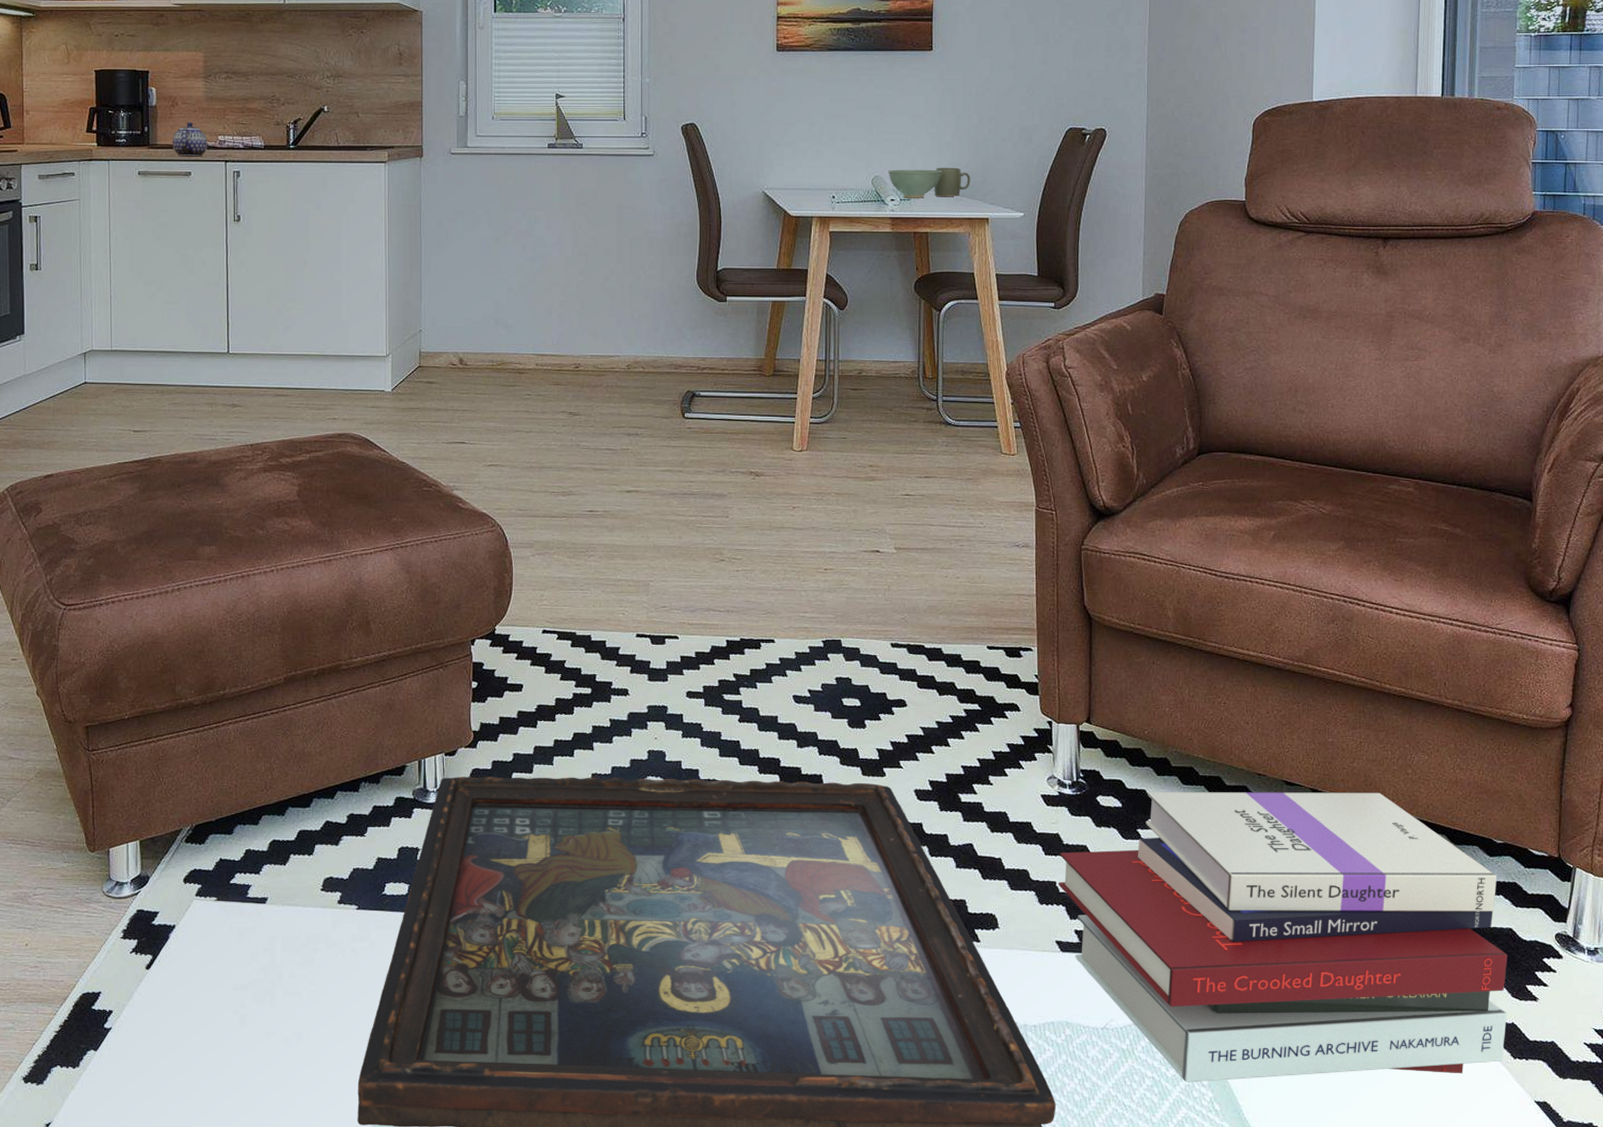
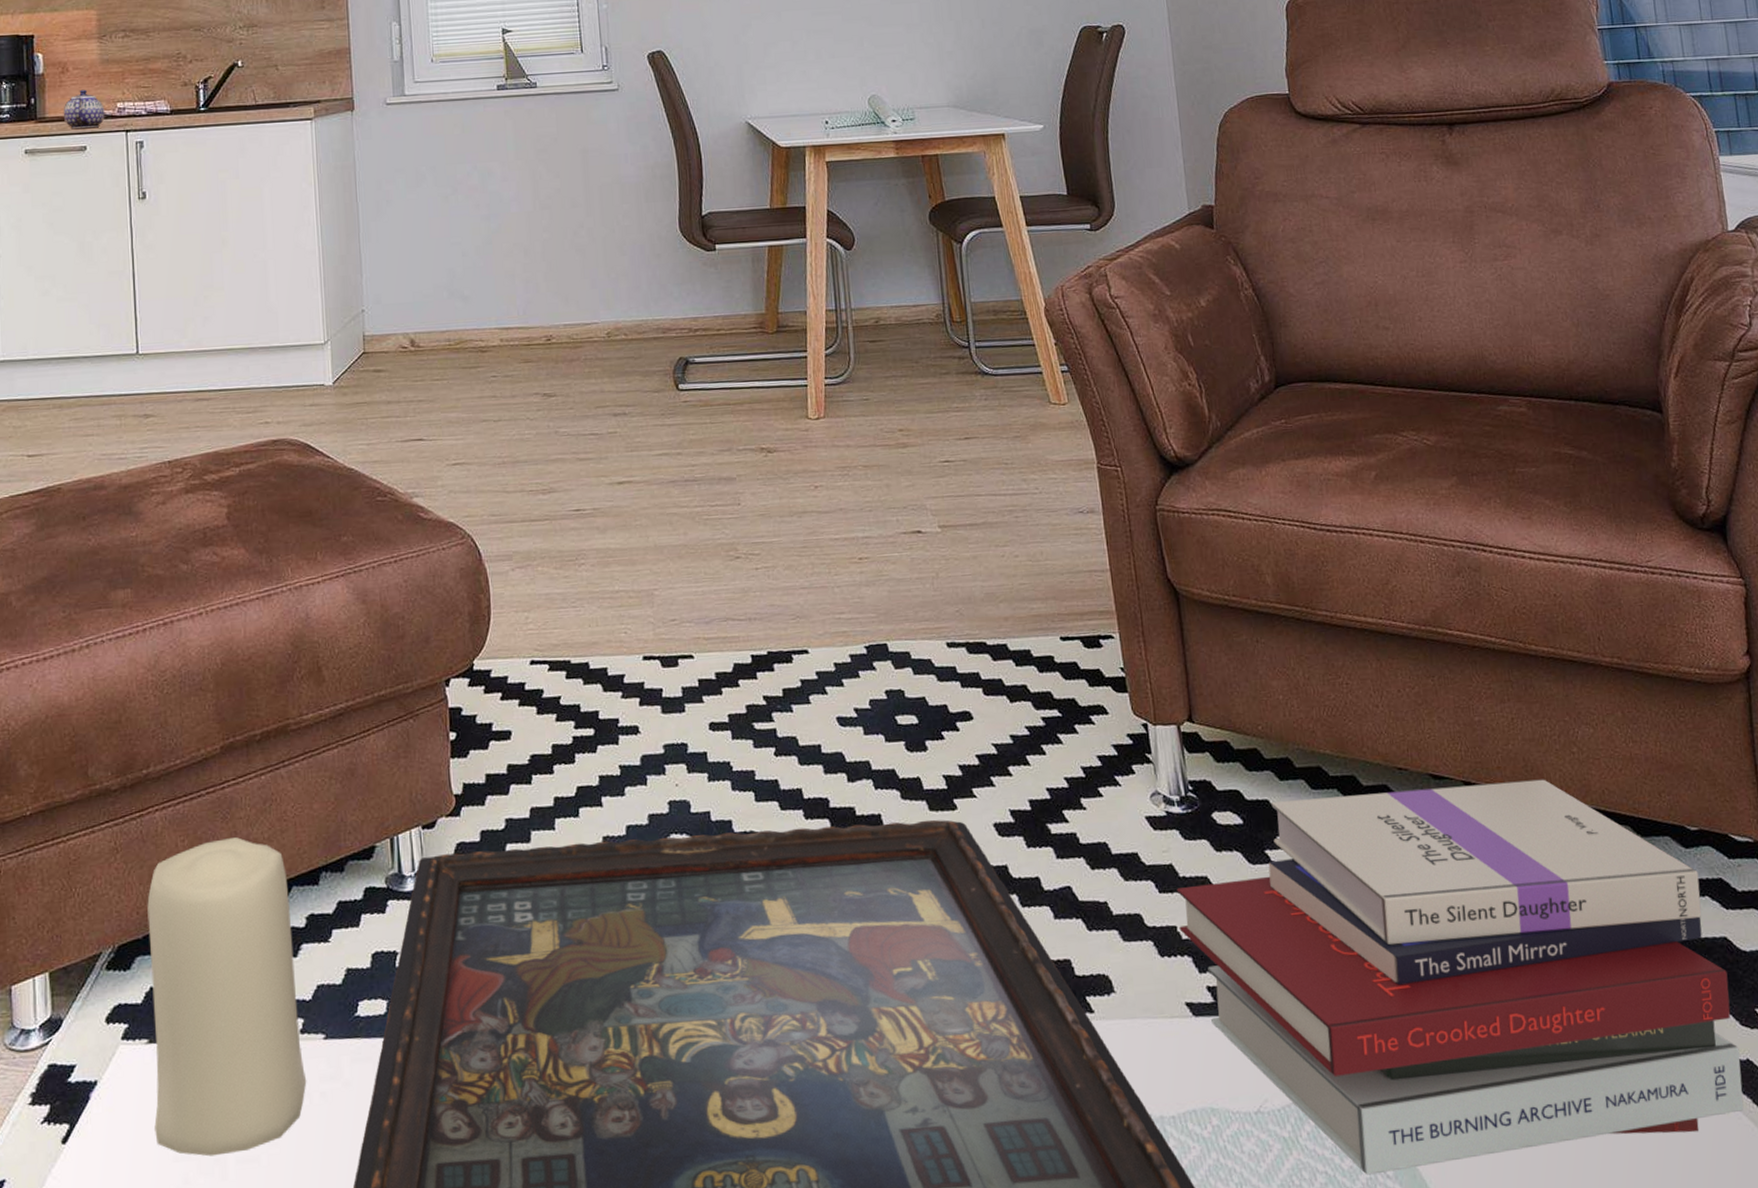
candle: none [219,749,341,989] -> present [147,836,307,1157]
bowl: present [888,169,942,198] -> none [885,83,947,118]
mug: present [934,167,971,197] -> none [939,79,980,114]

